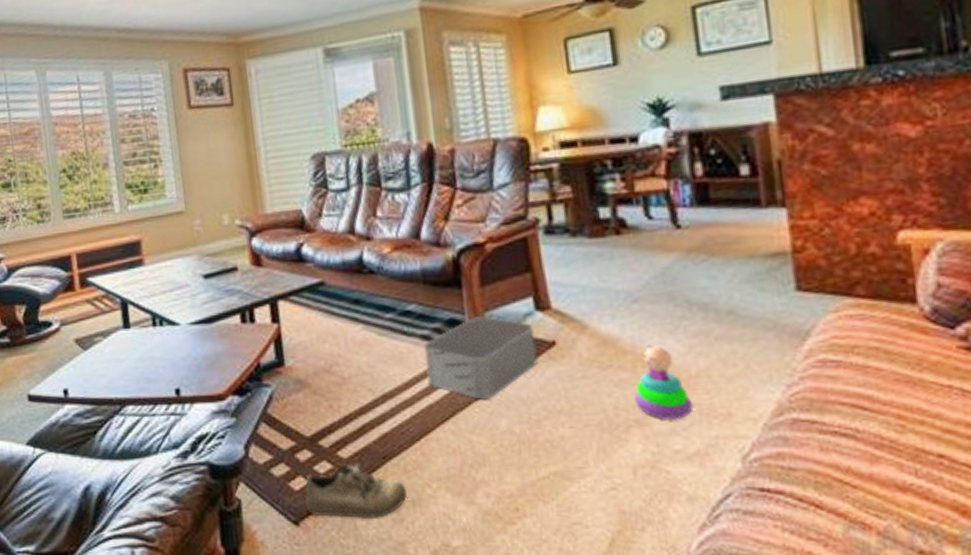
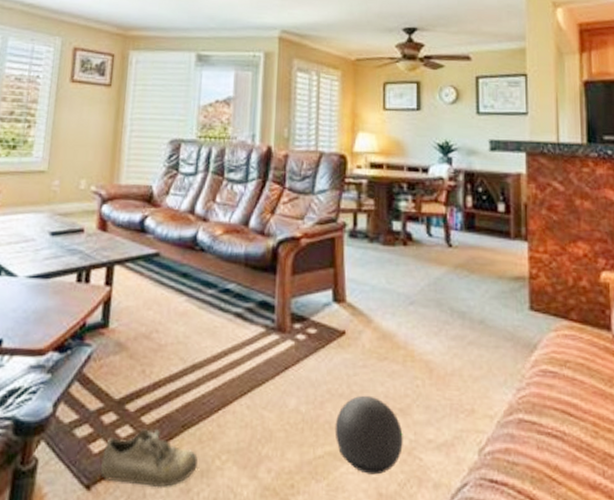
storage bin: present [423,315,538,400] -> none [234,300,330,378]
ball: none [557,408,644,492] -> present [334,395,403,475]
stacking toy: present [634,344,693,419] -> none [402,342,446,411]

